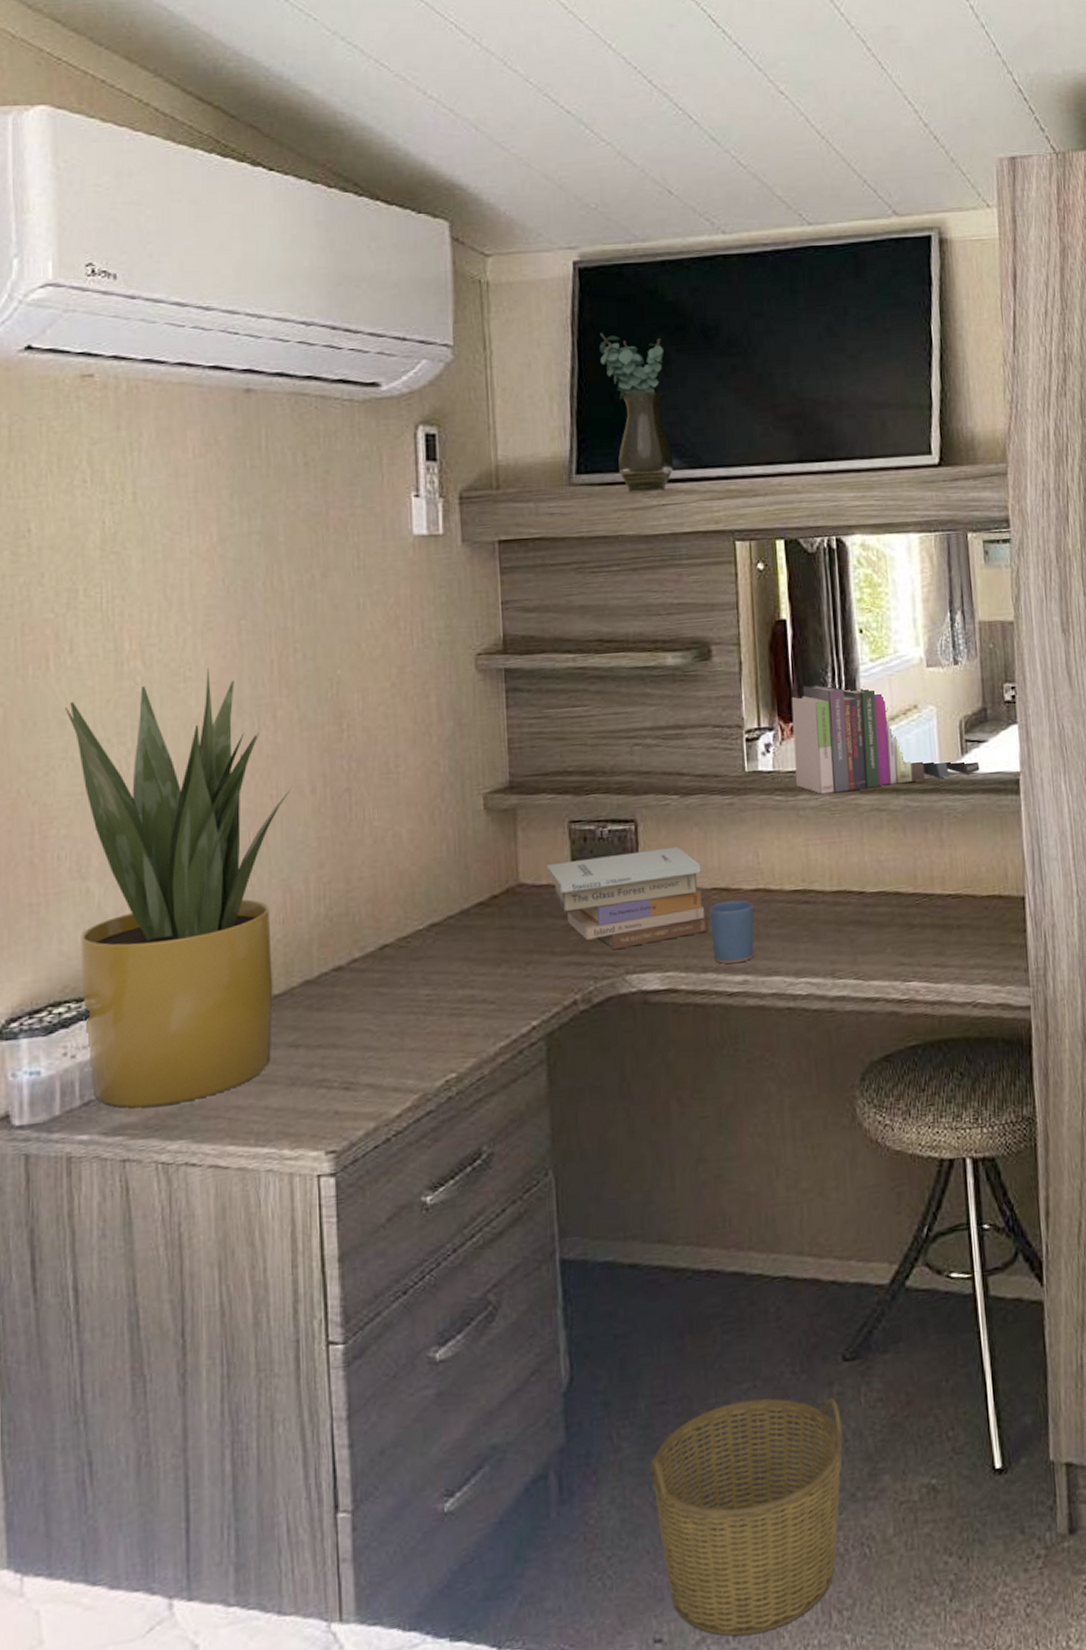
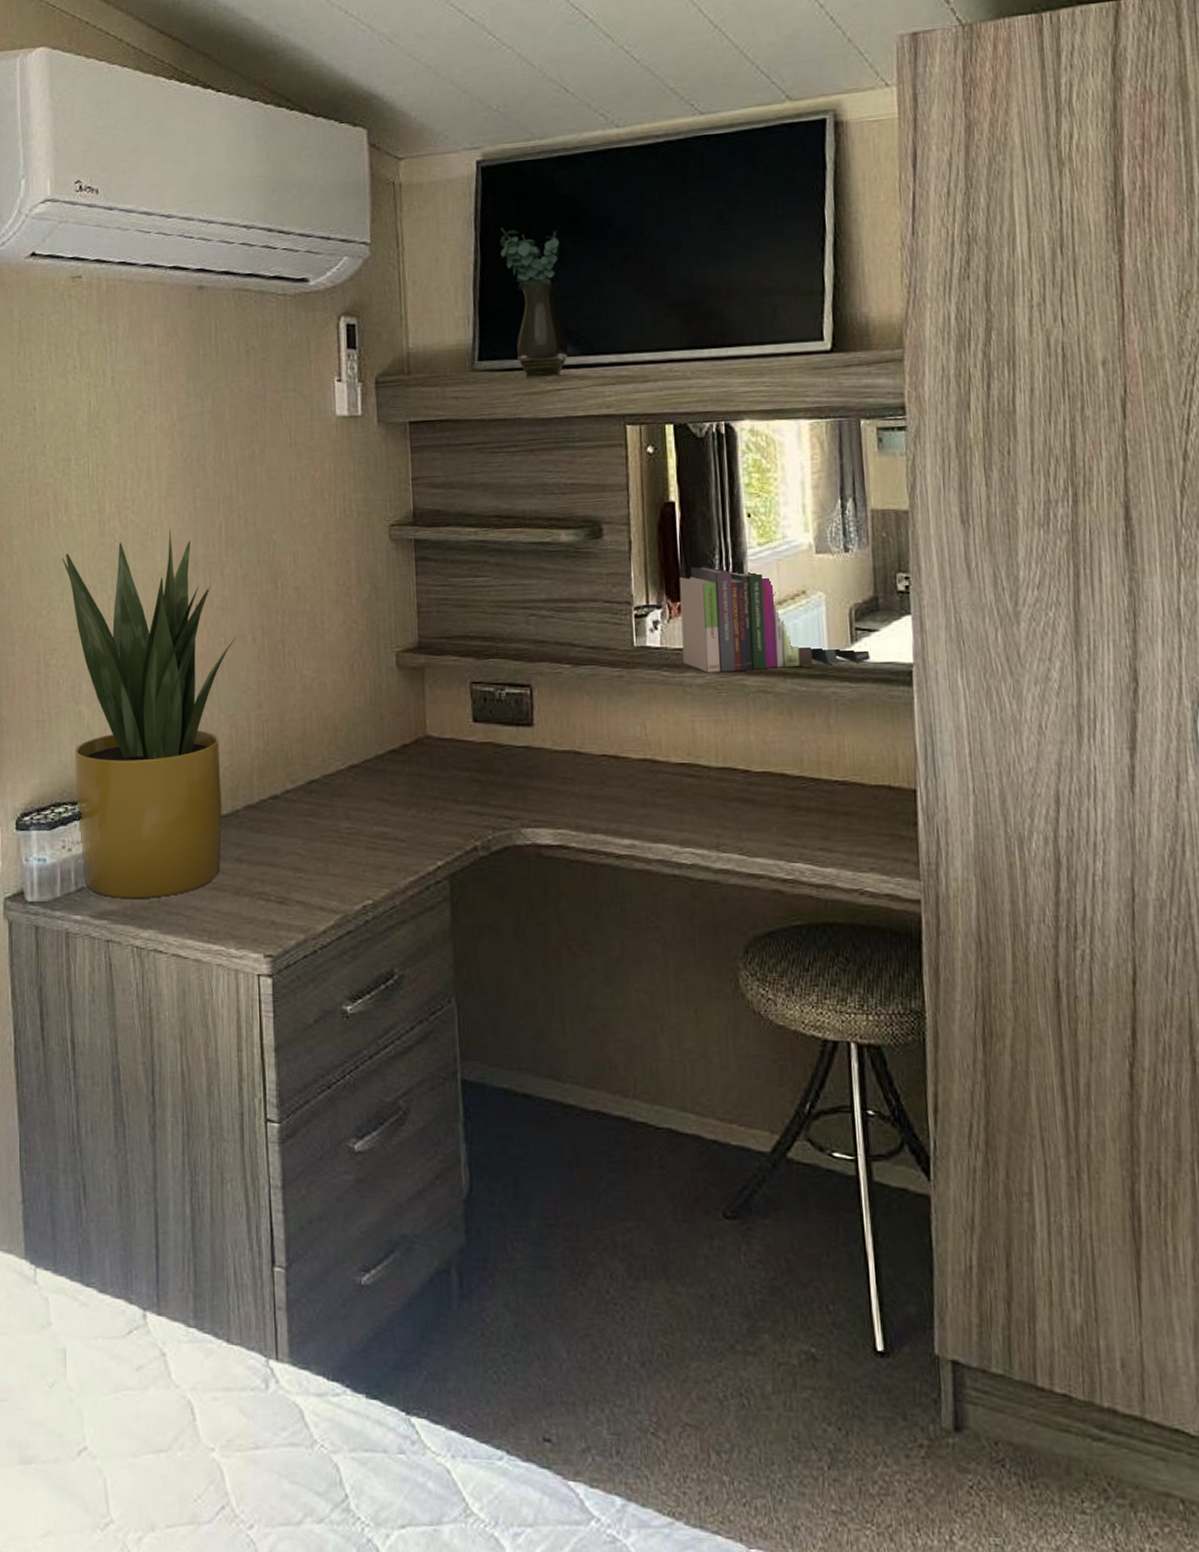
books: present [544,846,709,950] -> none [449,712,599,804]
basket: present [649,1397,843,1637] -> none [540,1237,723,1456]
mug: present [709,899,755,965] -> none [599,768,642,828]

